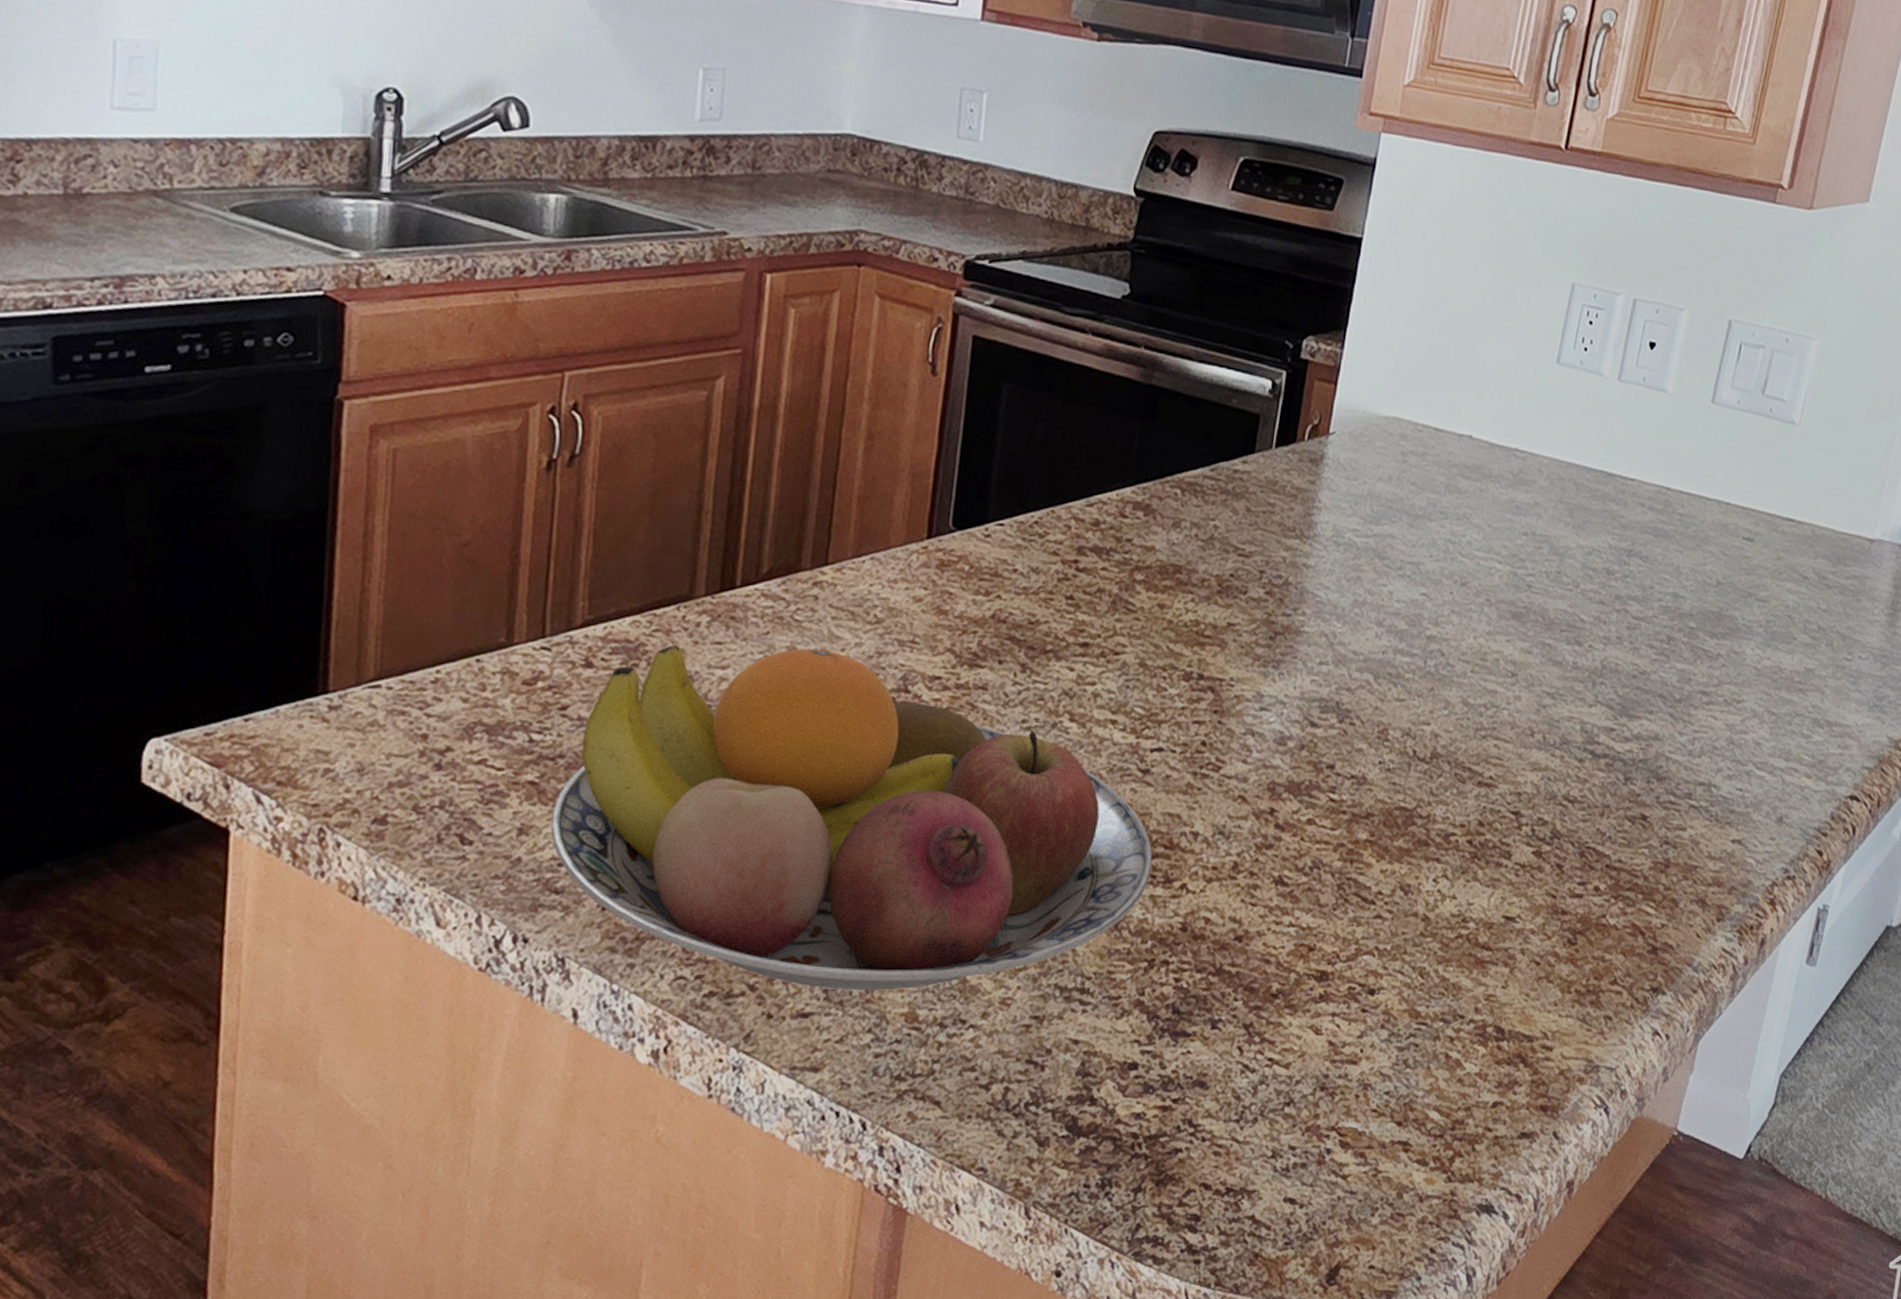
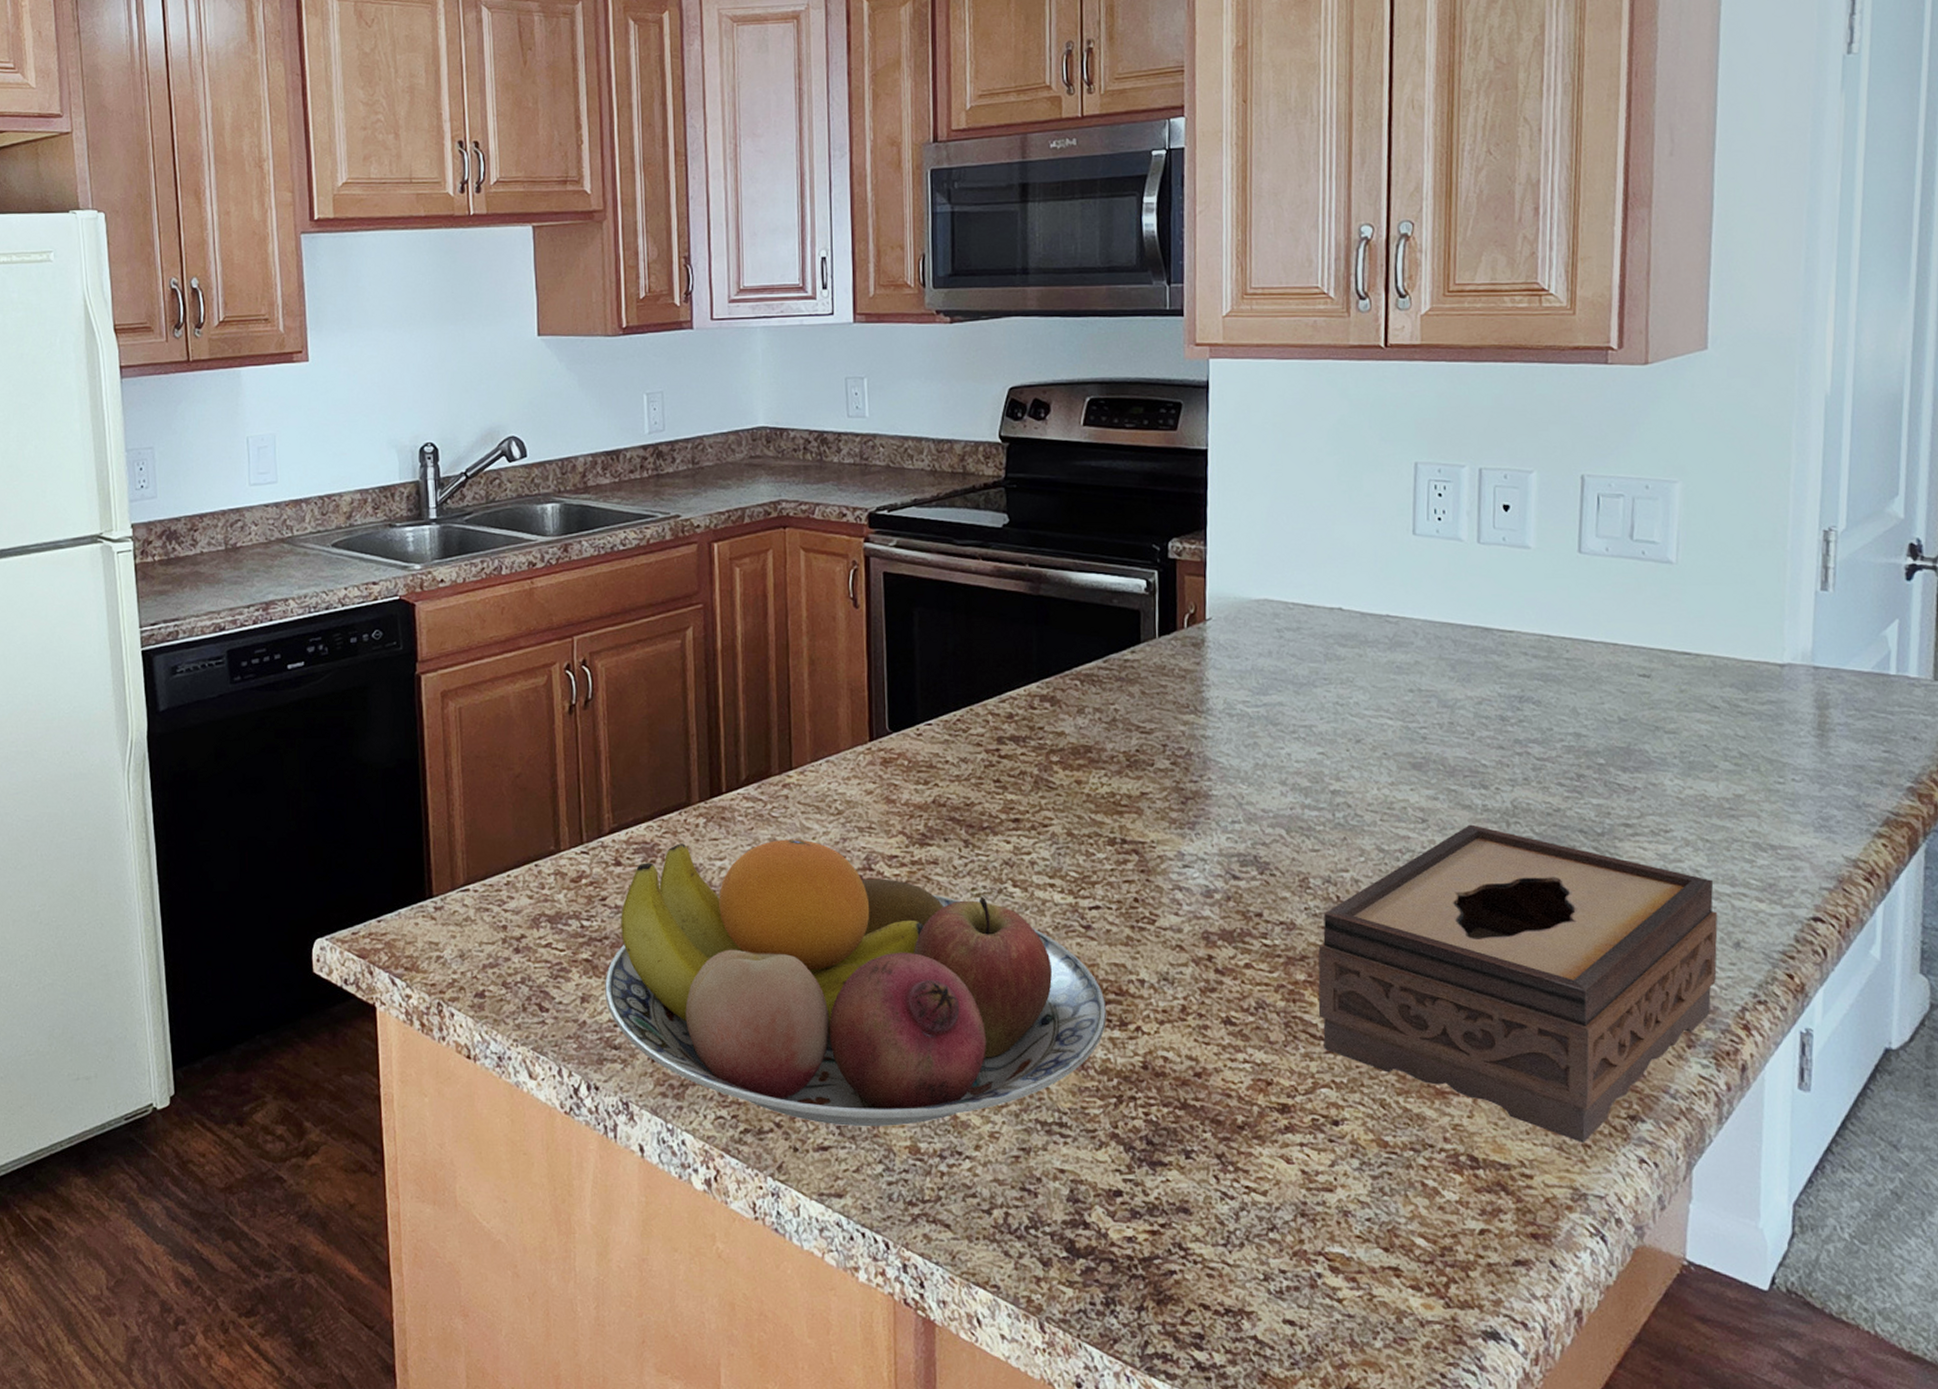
tissue box: none [1373,682,1771,1016] -> present [1318,824,1718,1144]

